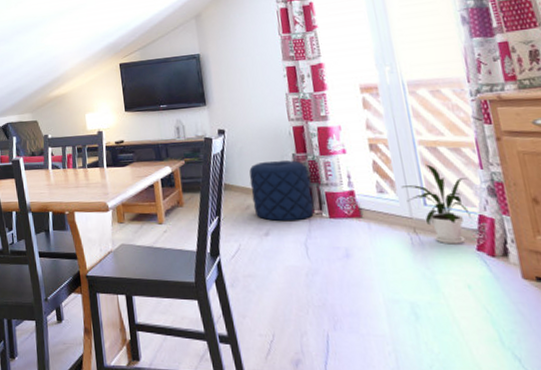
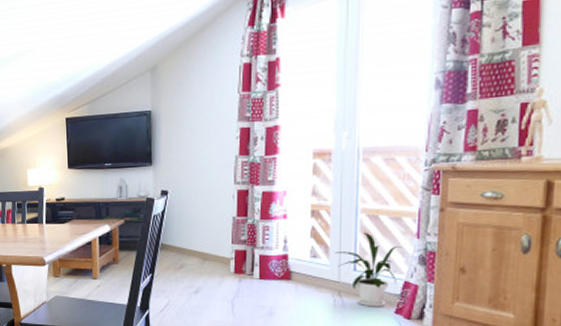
pouf: present [249,160,314,222] -> none [187,222,246,281]

